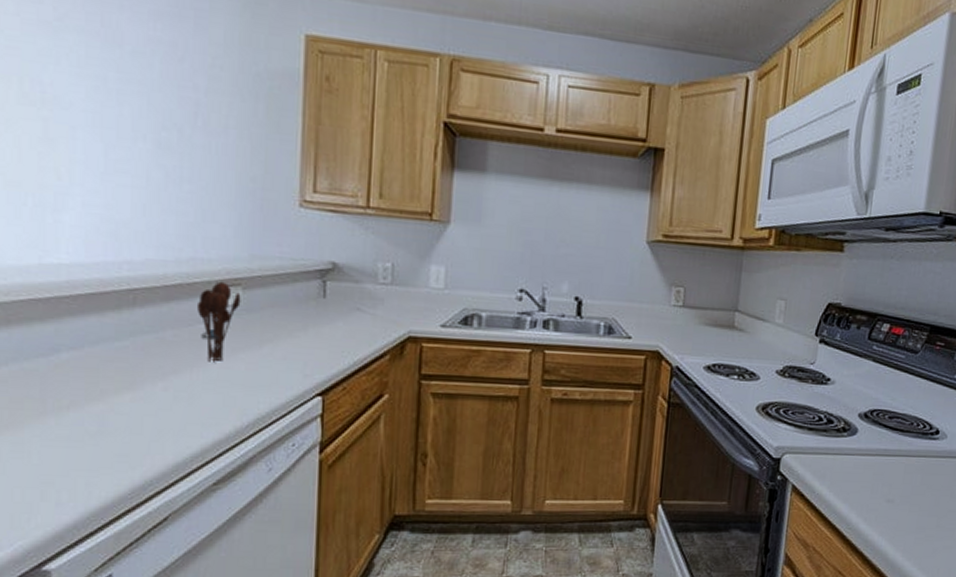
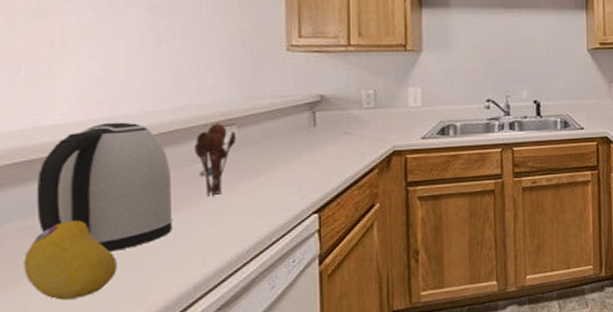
fruit: none [28,368,116,451] -> present [23,220,117,301]
kettle: none [41,267,173,407] -> present [36,122,173,252]

